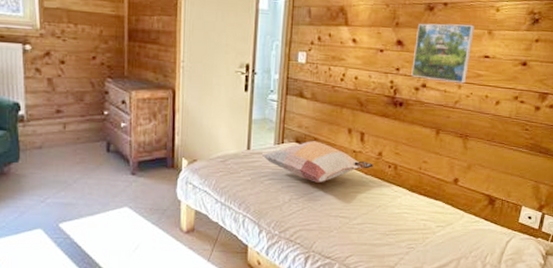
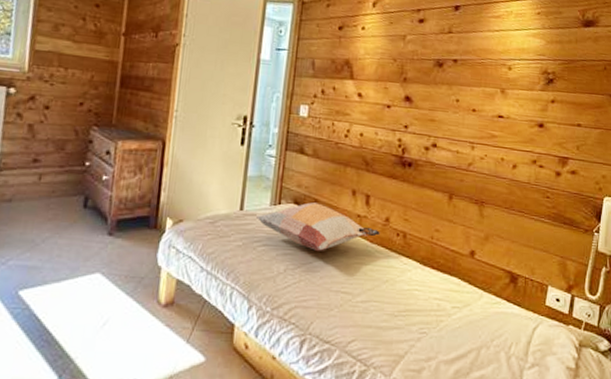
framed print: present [411,23,475,84] -> none [420,79,486,145]

